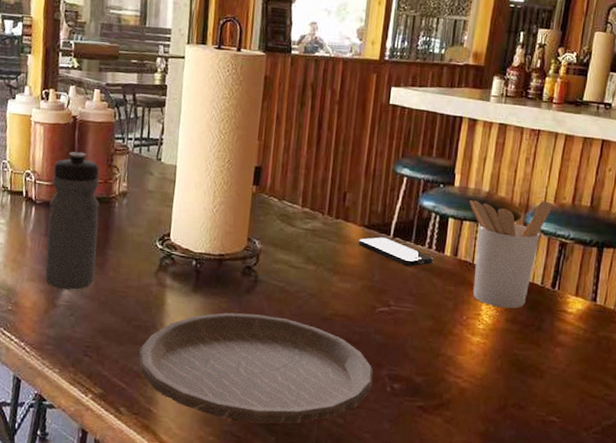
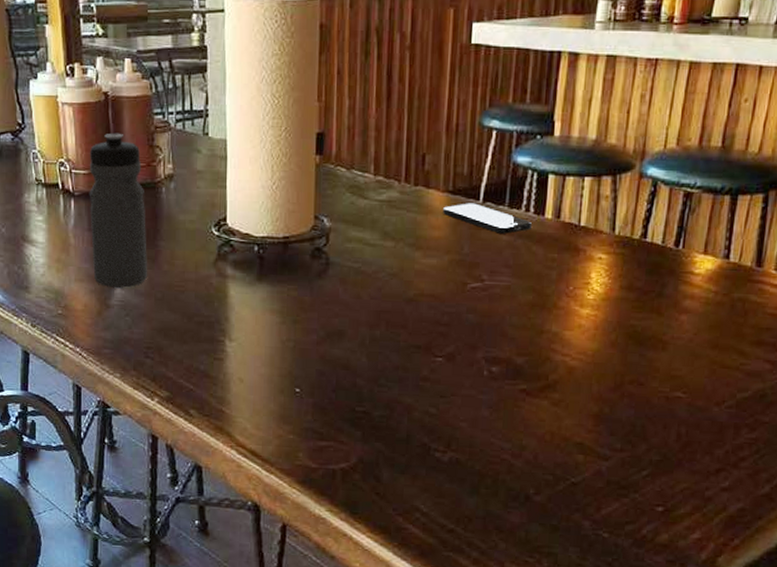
plate: present [138,312,374,424] -> none [204,300,468,418]
utensil holder: present [469,200,552,309] -> none [572,144,674,274]

